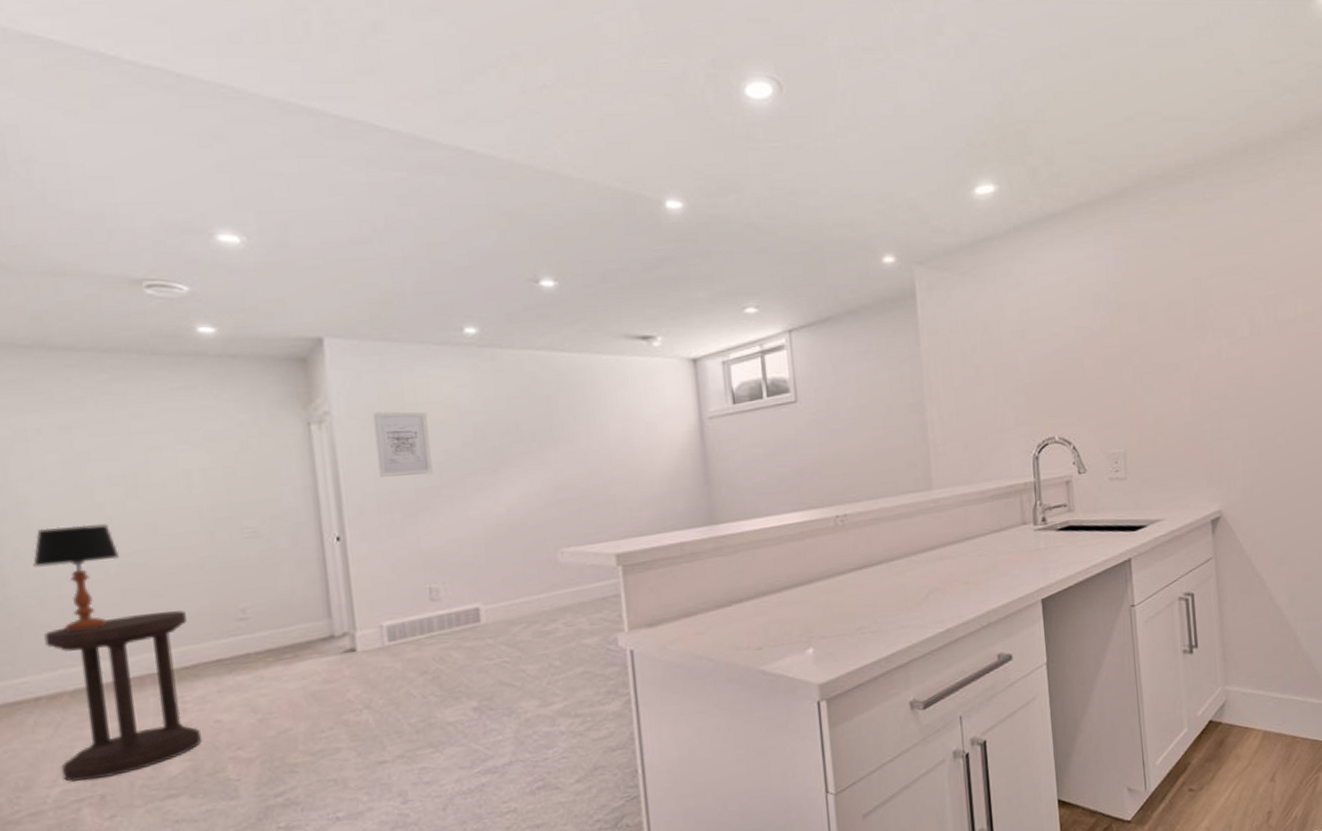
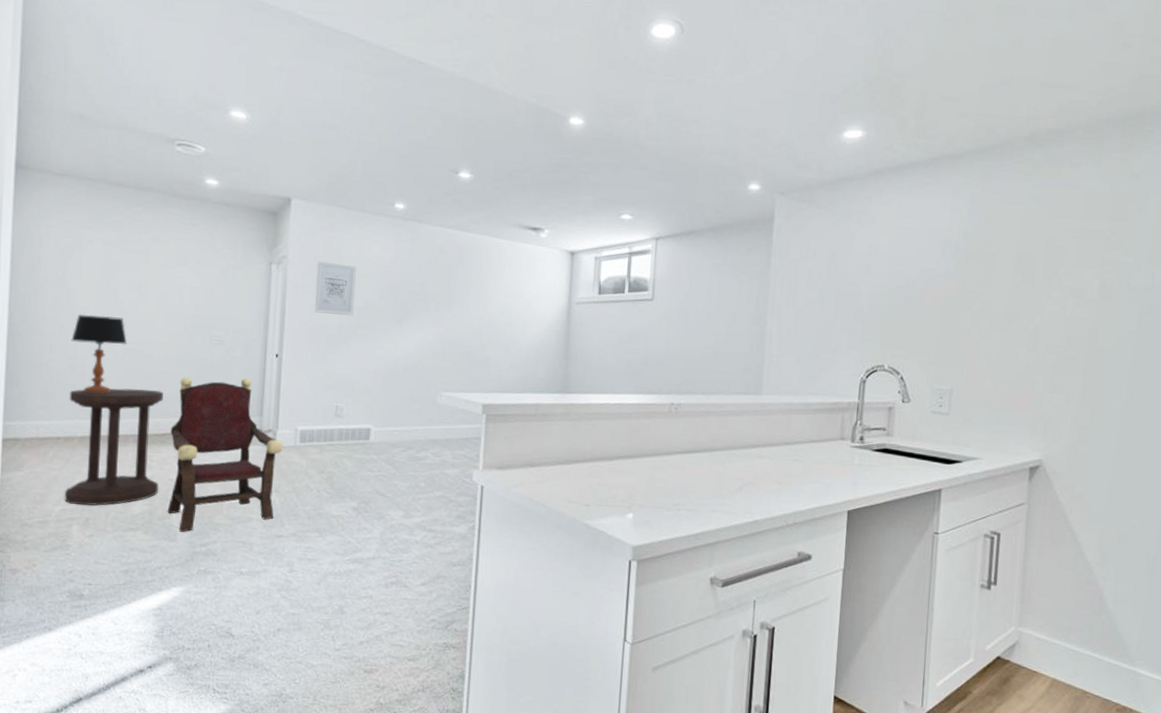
armchair: none [204,574,370,785] -> present [167,377,284,532]

